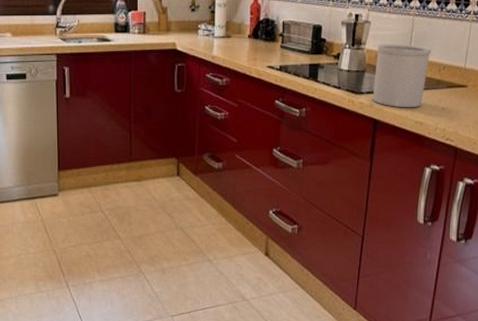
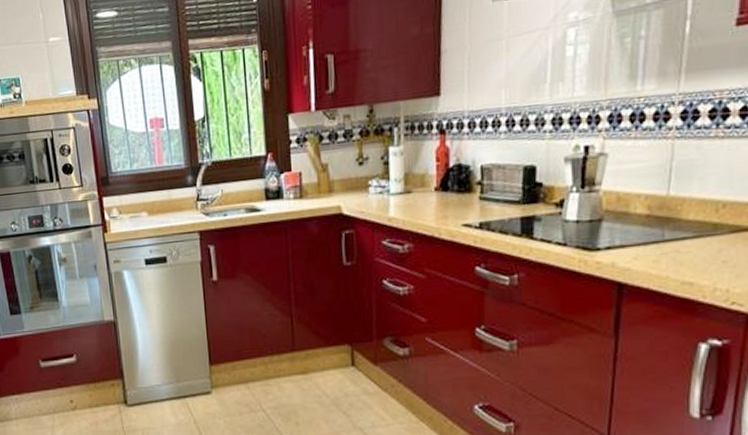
utensil holder: present [372,43,432,108] -> none [614,178,703,265]

